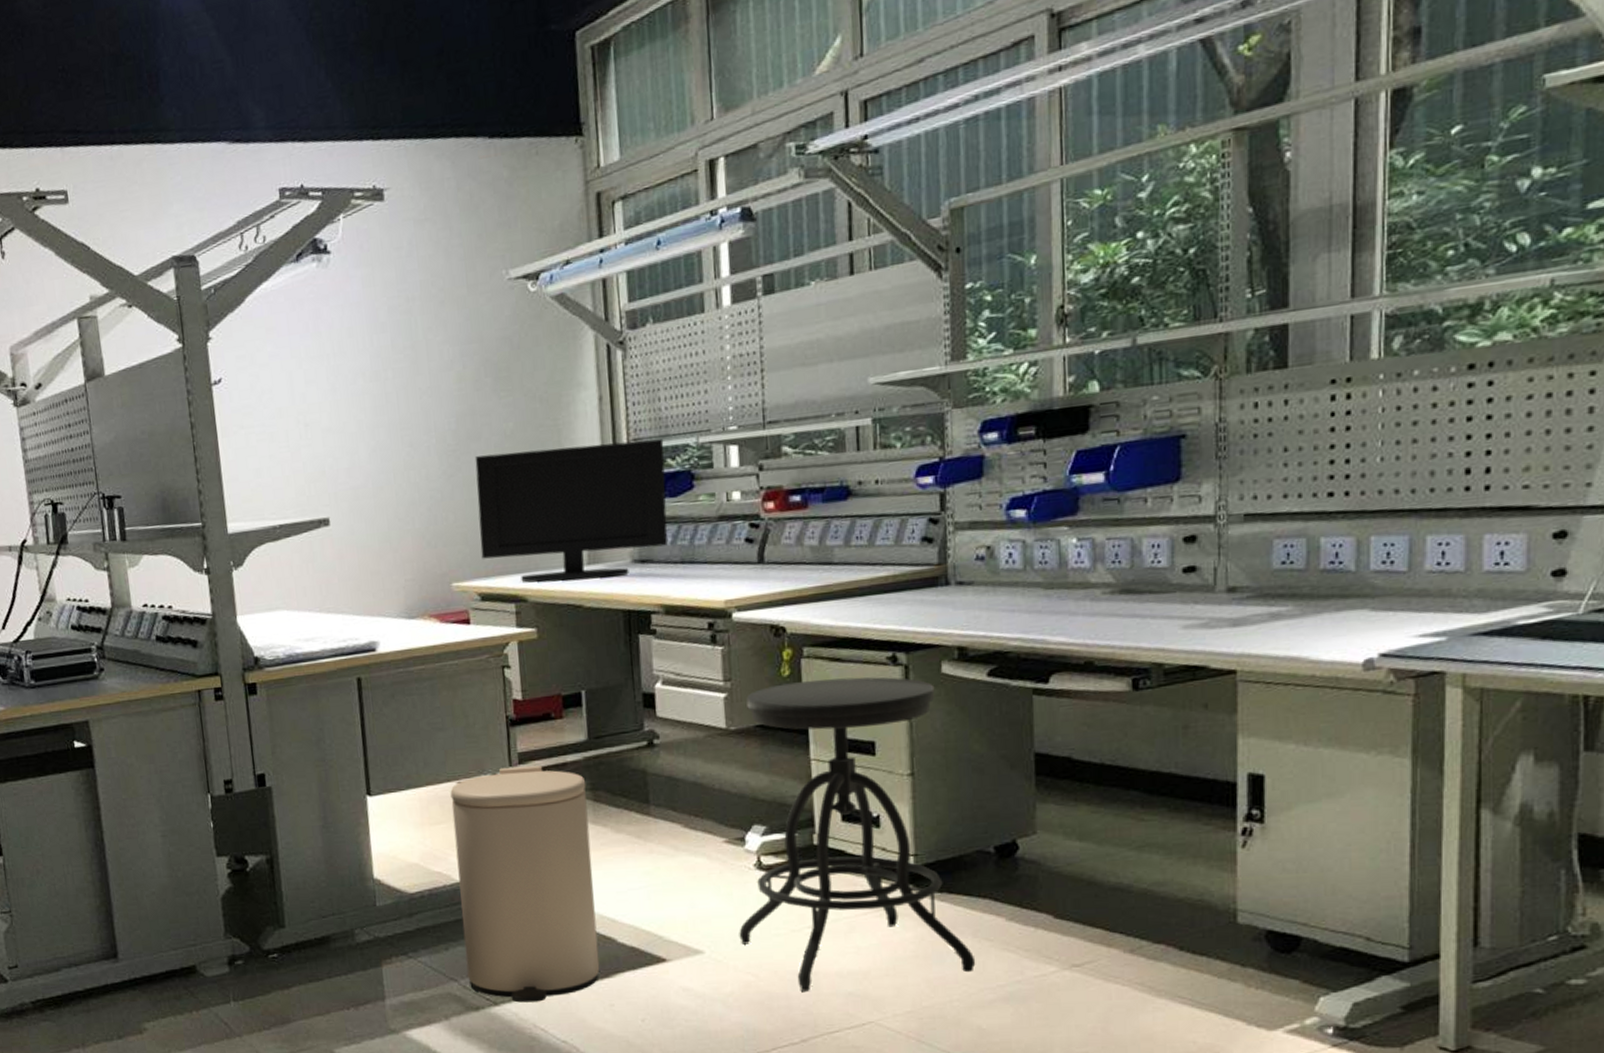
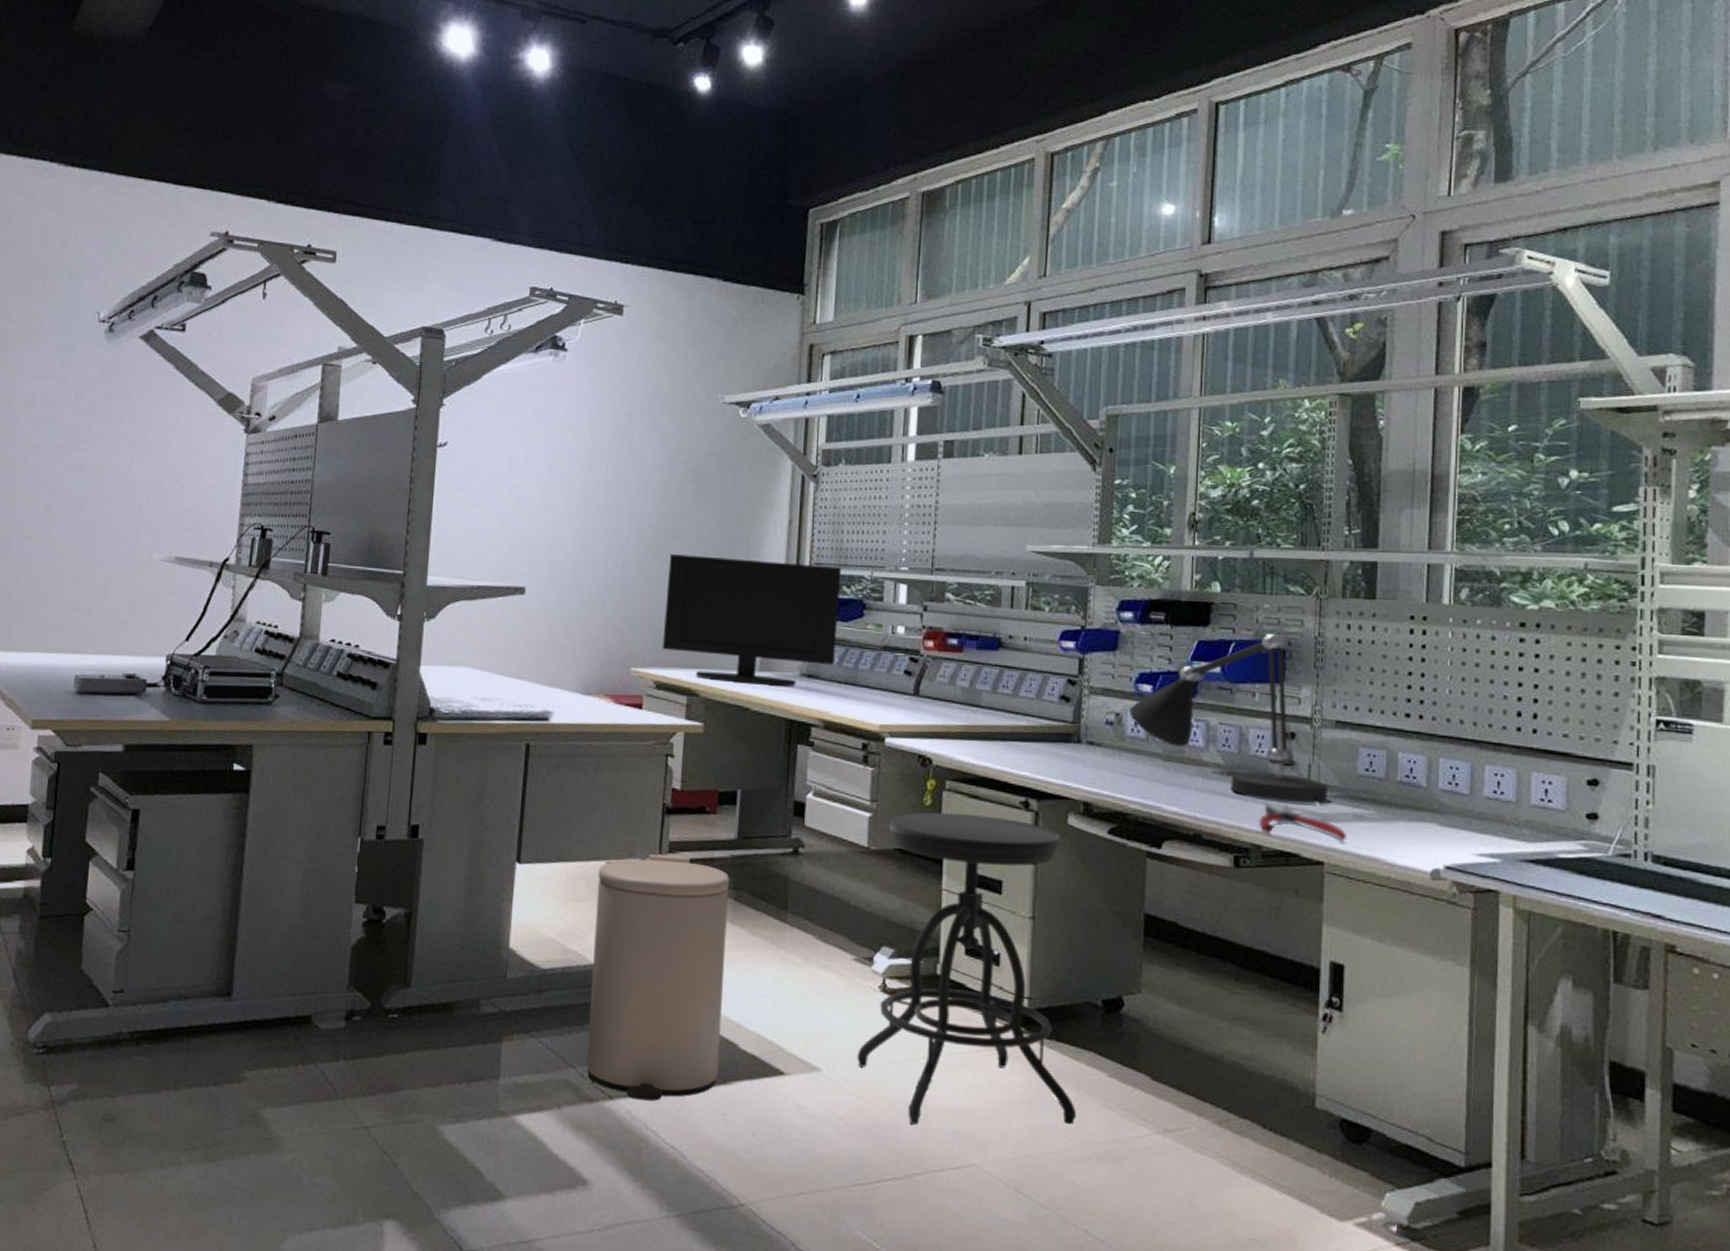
desk lamp: none [1001,427,1241,614] -> present [1129,634,1330,805]
pliers: none [1157,616,1262,649] -> present [1258,803,1346,841]

